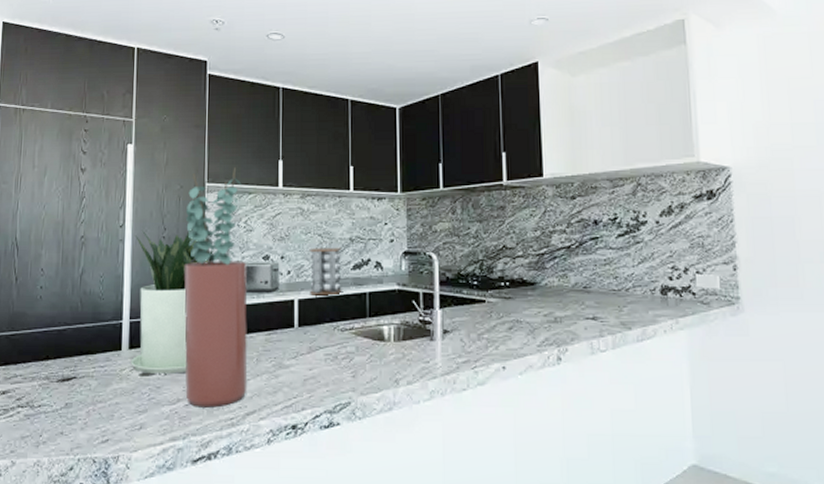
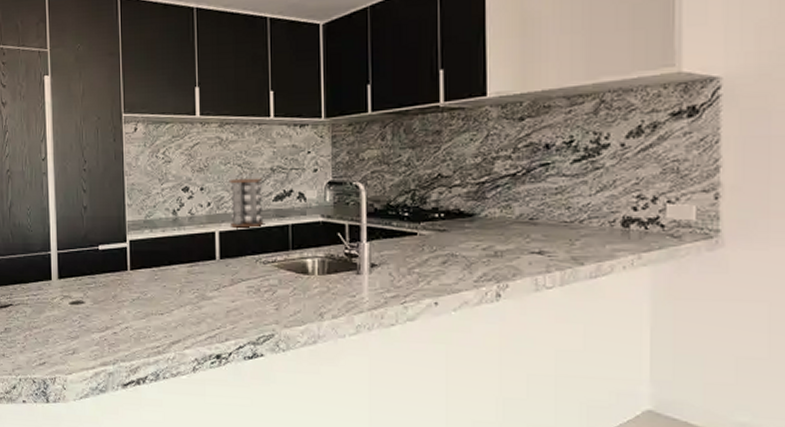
planter: present [131,228,212,374] -> none [56,160,132,303]
vase: present [184,167,248,408] -> none [104,96,172,336]
toaster: present [245,262,280,293] -> none [165,193,200,225]

